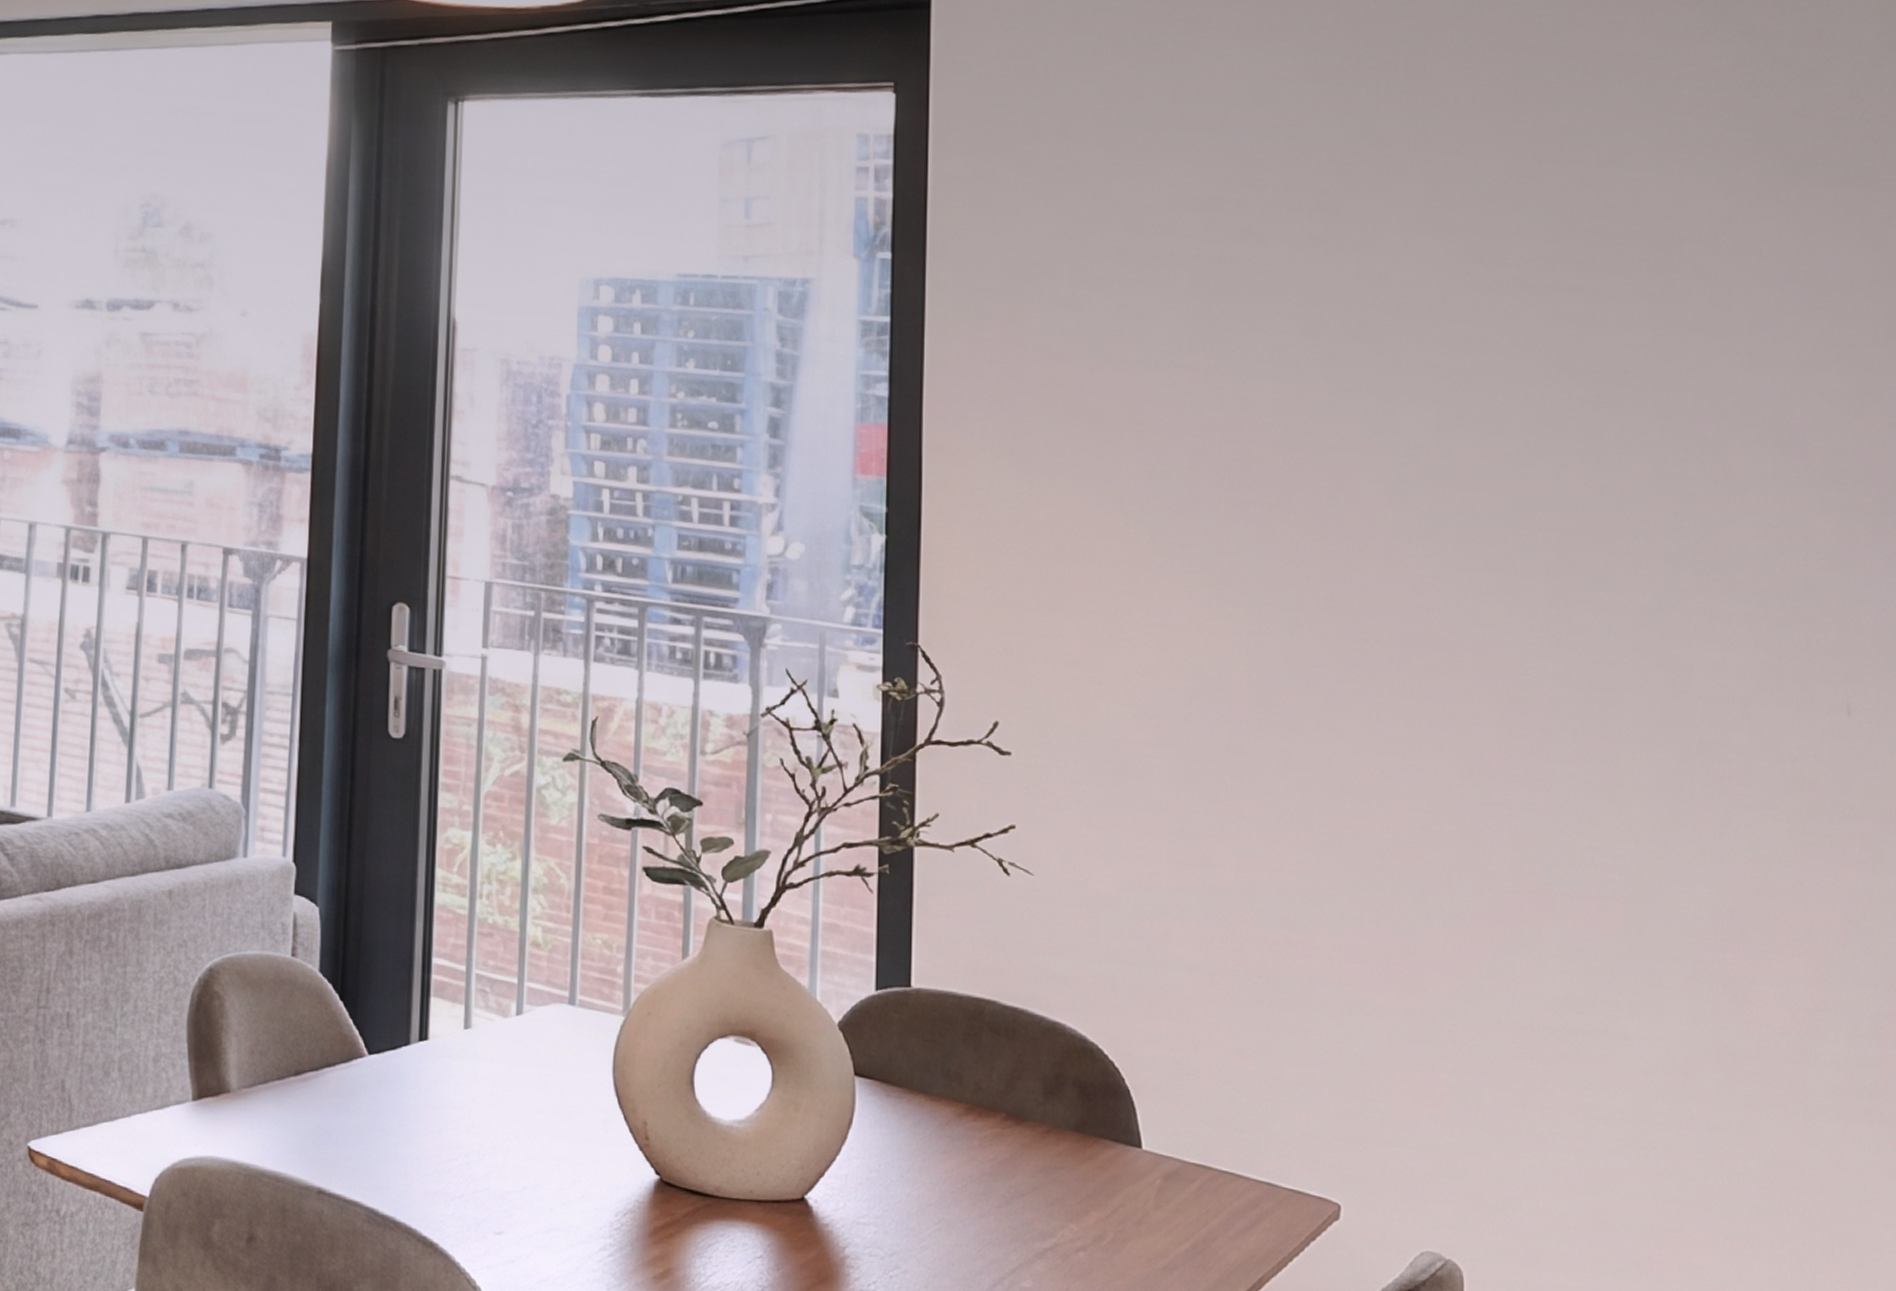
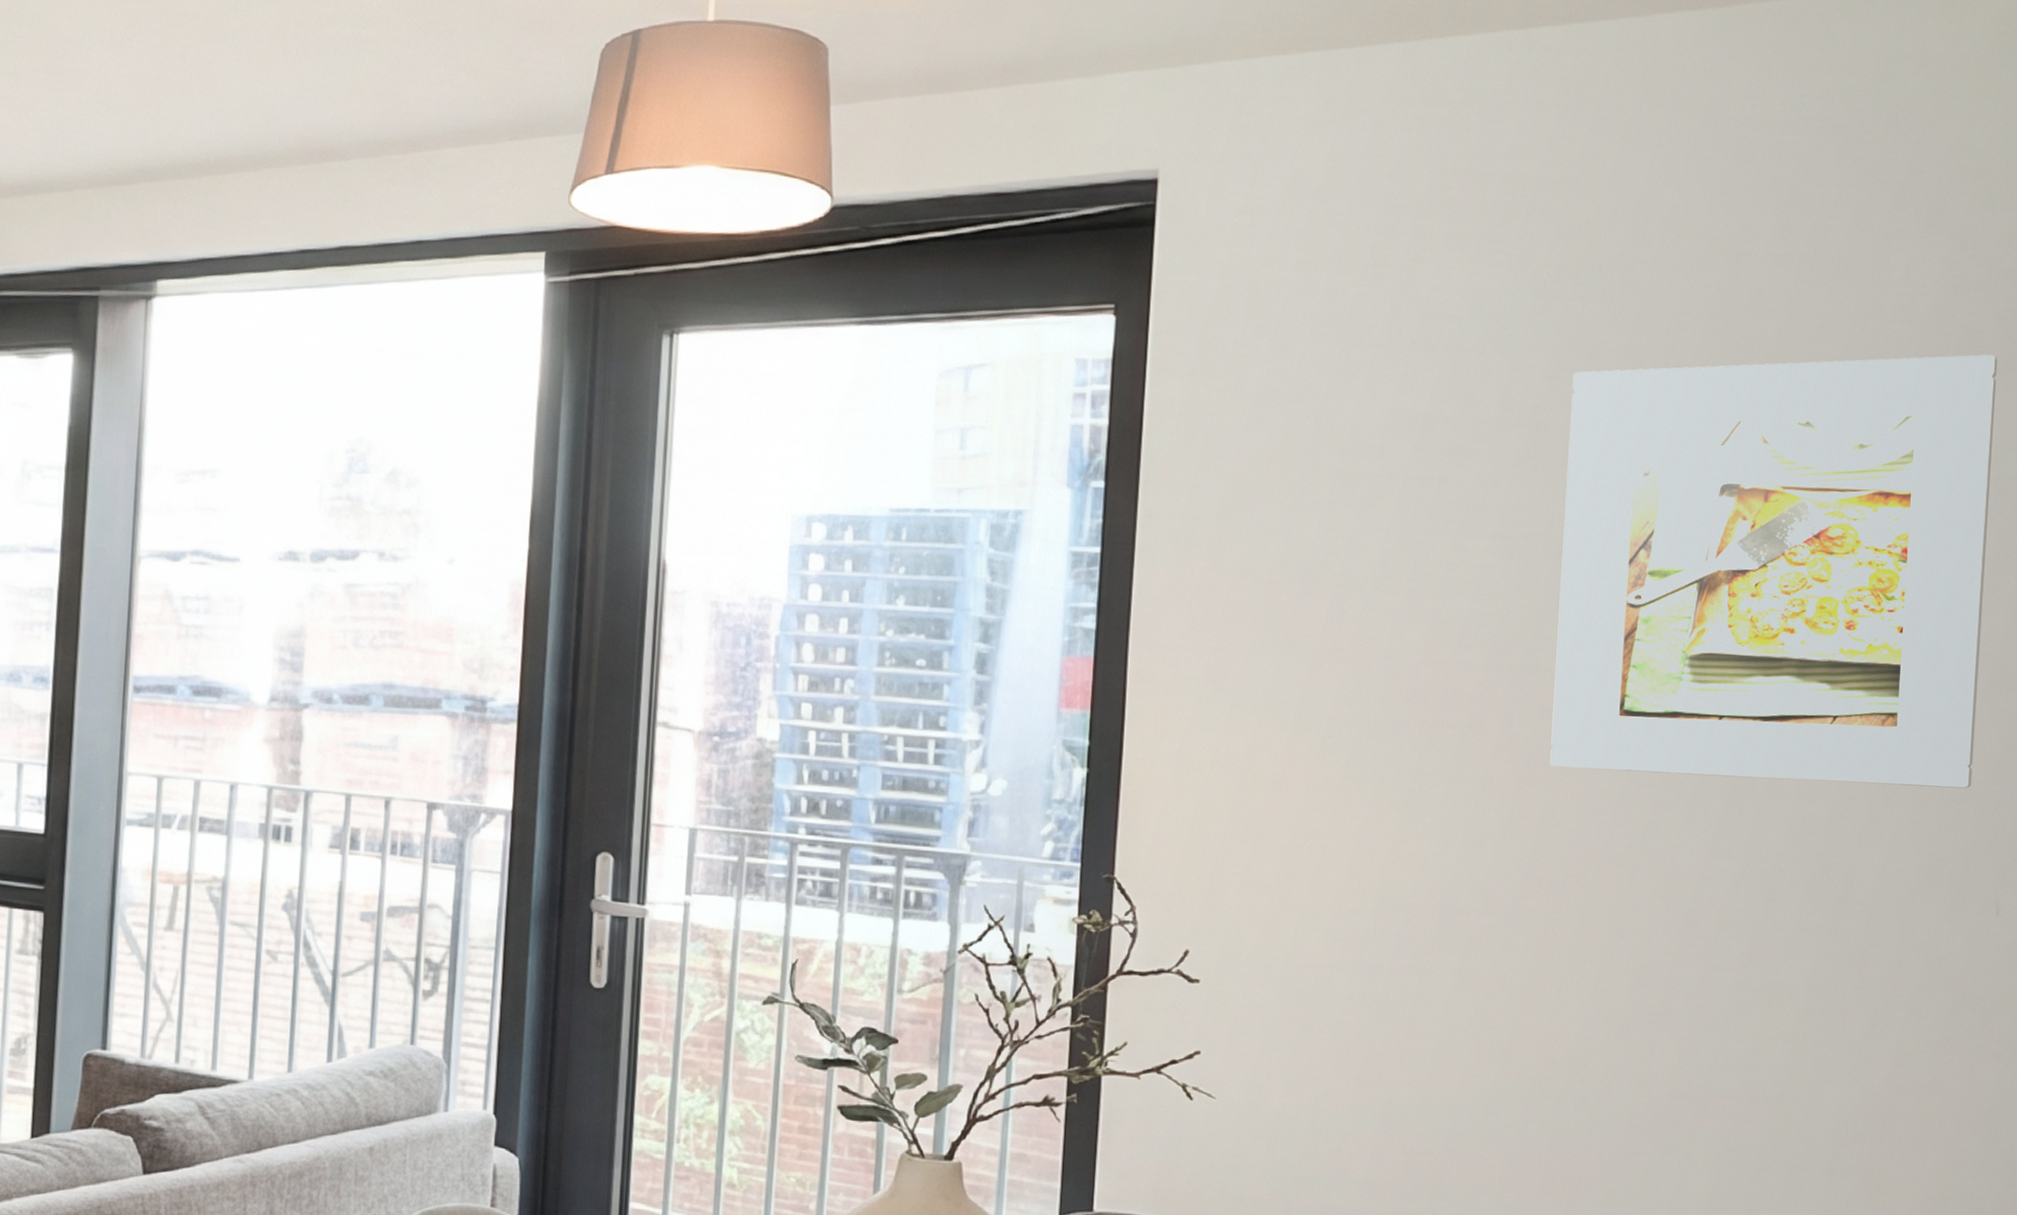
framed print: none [1361,150,1810,584] -> present [1550,354,1997,789]

